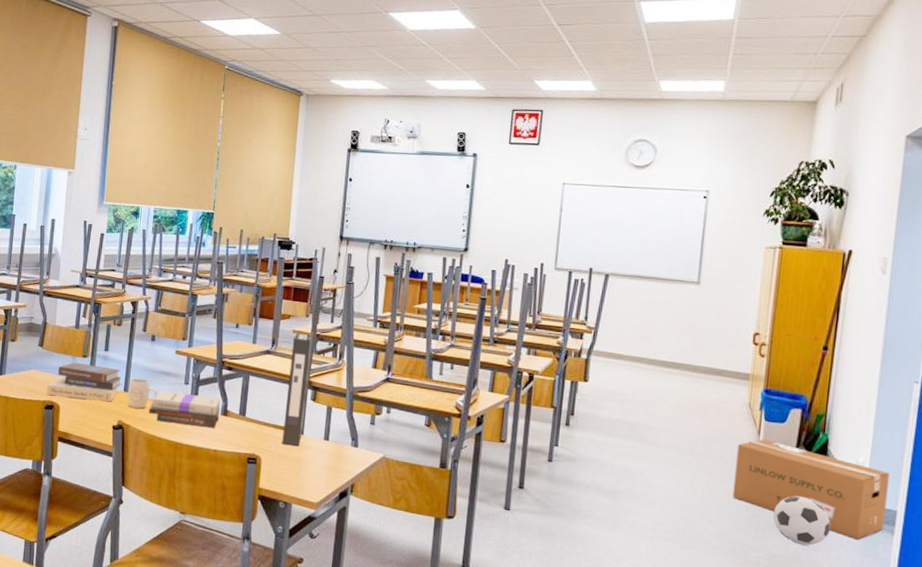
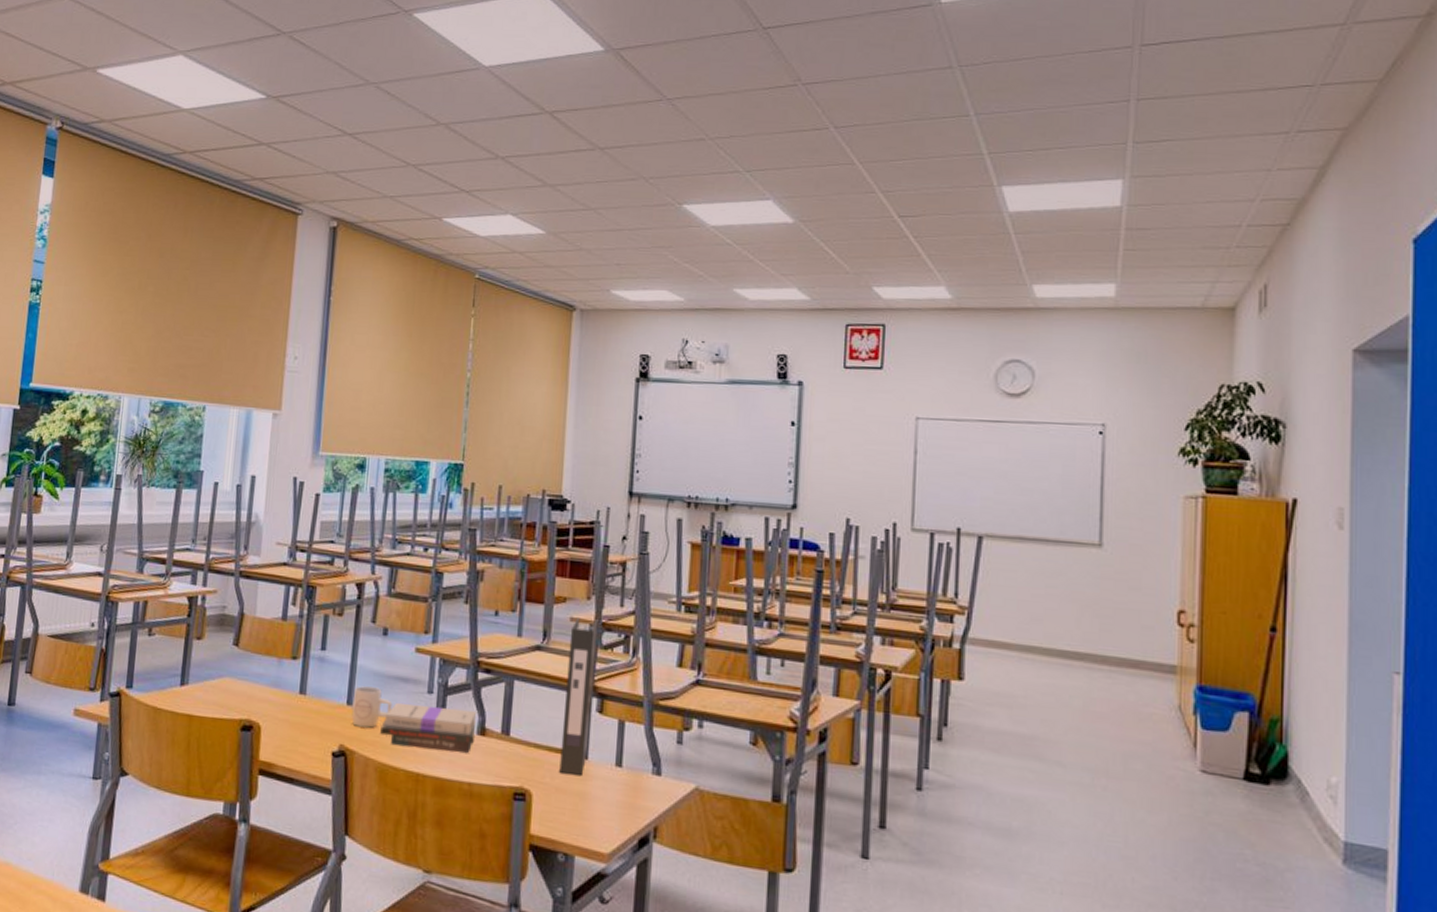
books: present [46,362,122,402] -> none [243,665,344,720]
box: present [732,439,890,540] -> none [1166,753,1373,891]
soccer ball: present [773,496,831,546] -> none [1222,831,1301,901]

